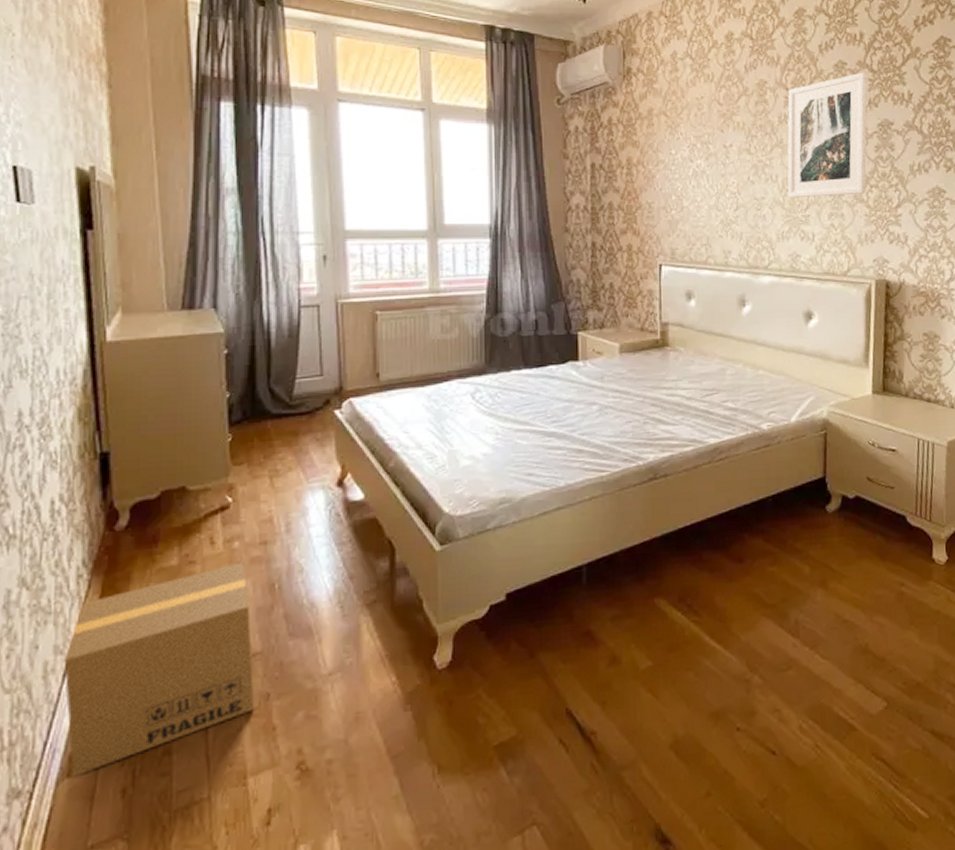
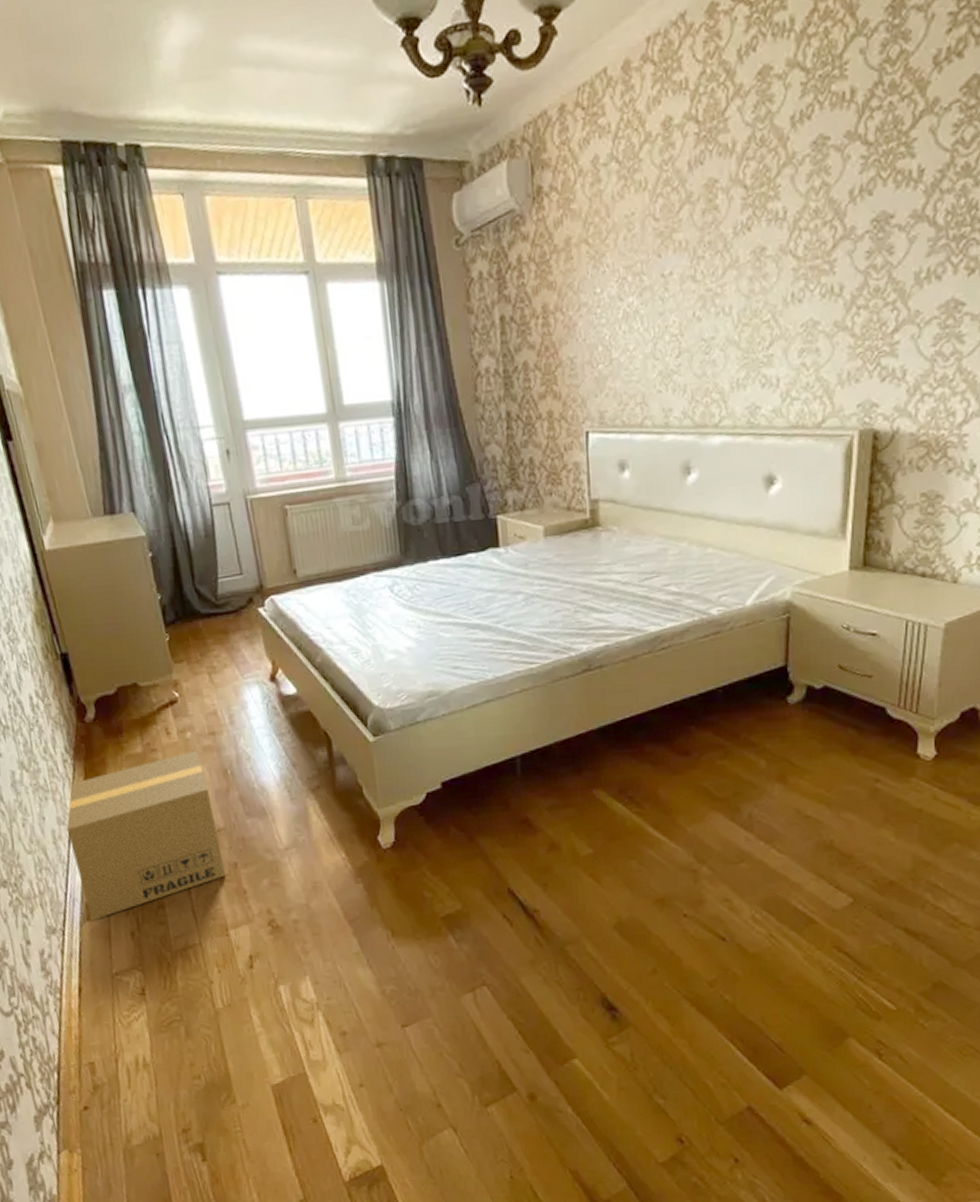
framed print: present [787,72,867,198] -> none [745,146,859,335]

